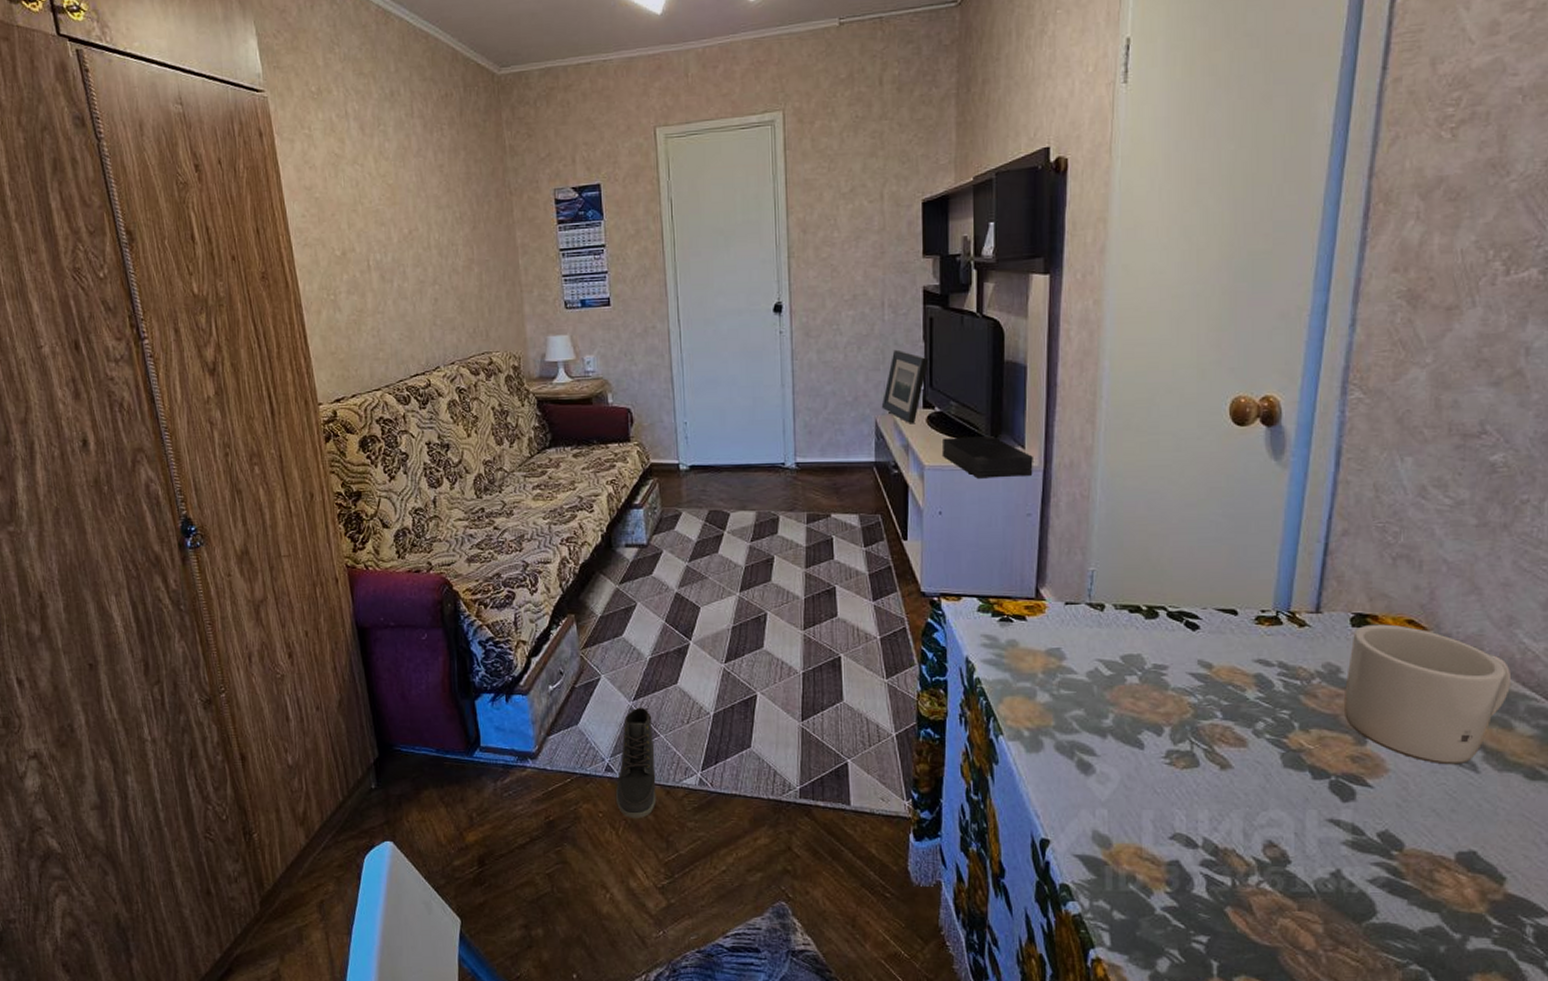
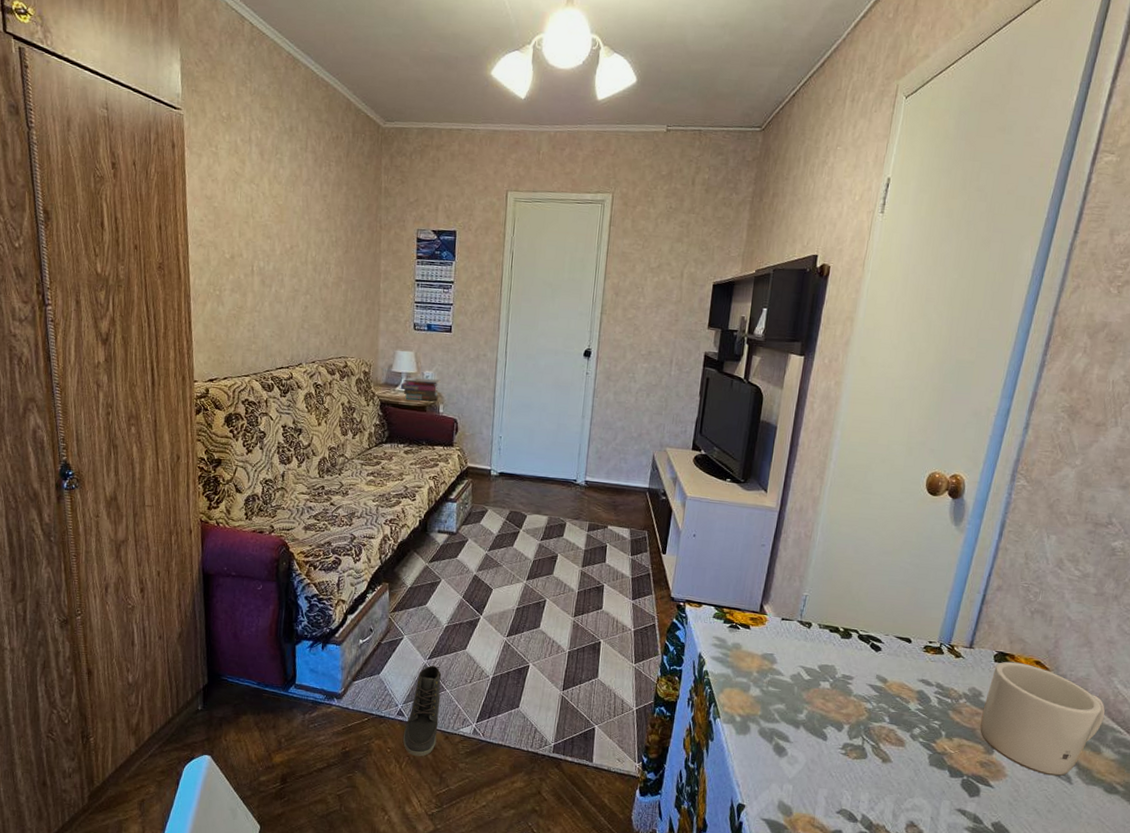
books: none [558,364,605,392] -> present [400,377,441,402]
picture frame: present [881,349,929,424] -> none [659,400,702,462]
game console: present [941,435,1033,479] -> none [701,476,773,516]

